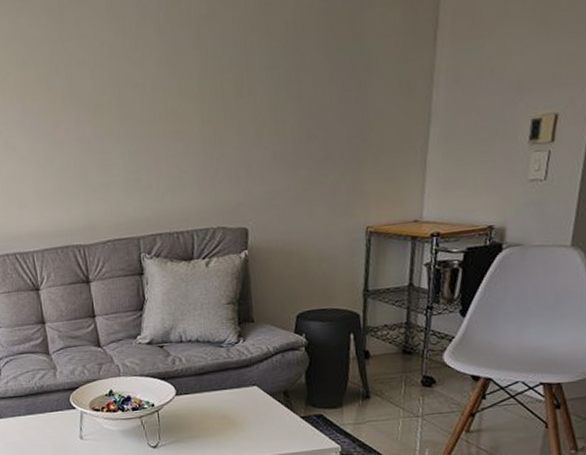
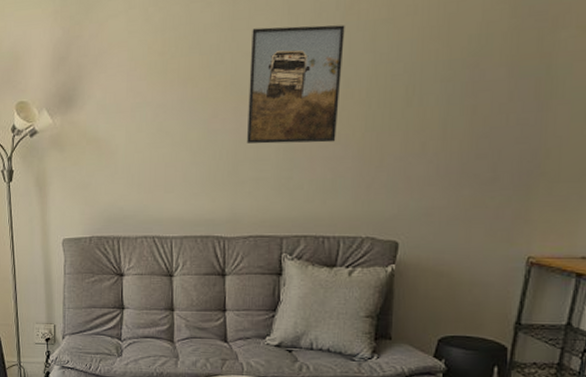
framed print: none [82,24,177,151] -> present [247,25,345,144]

